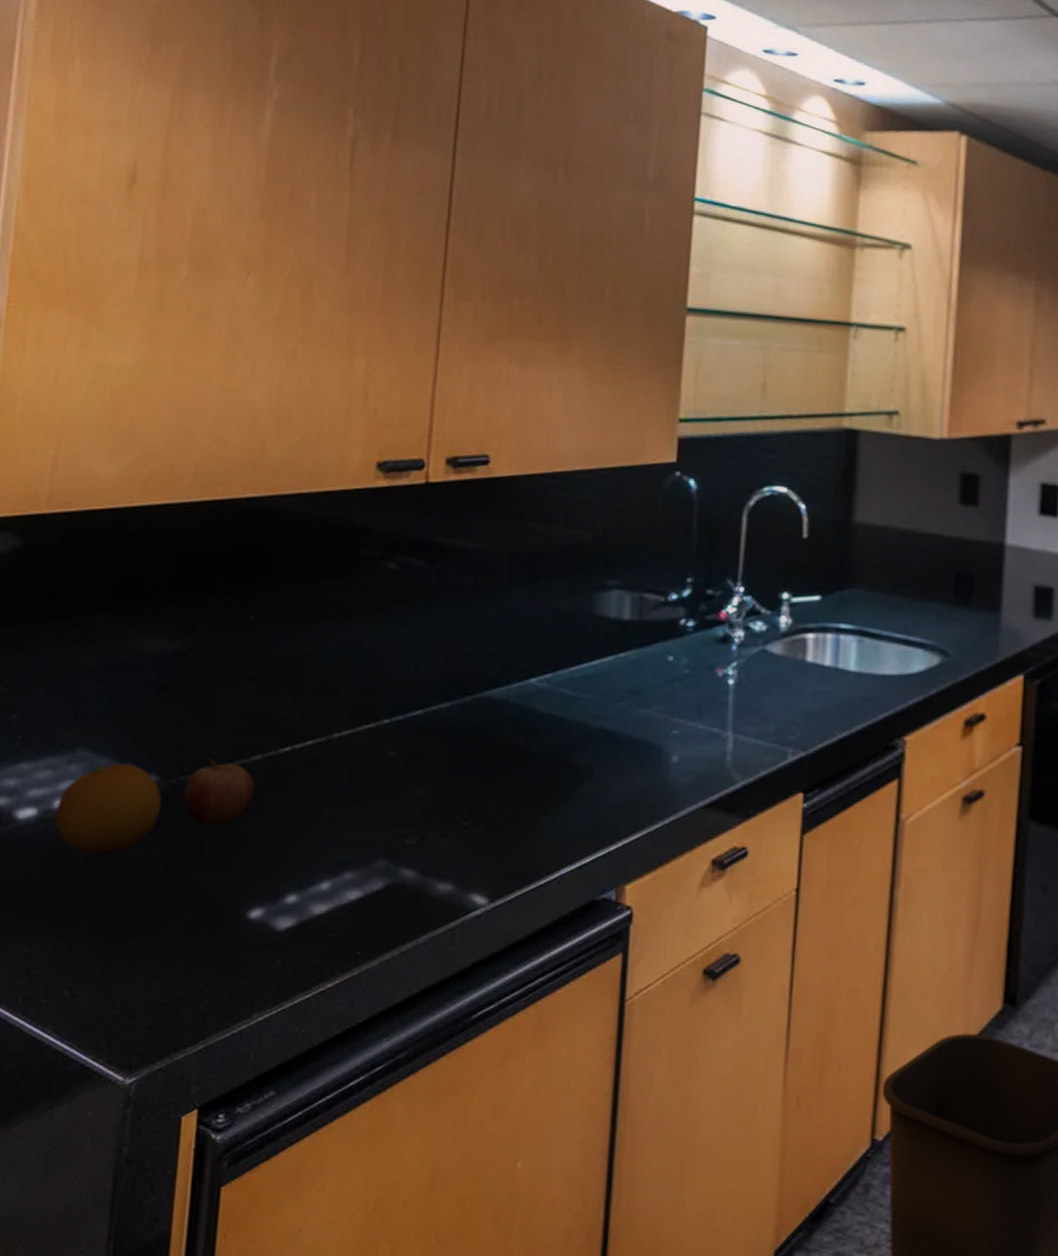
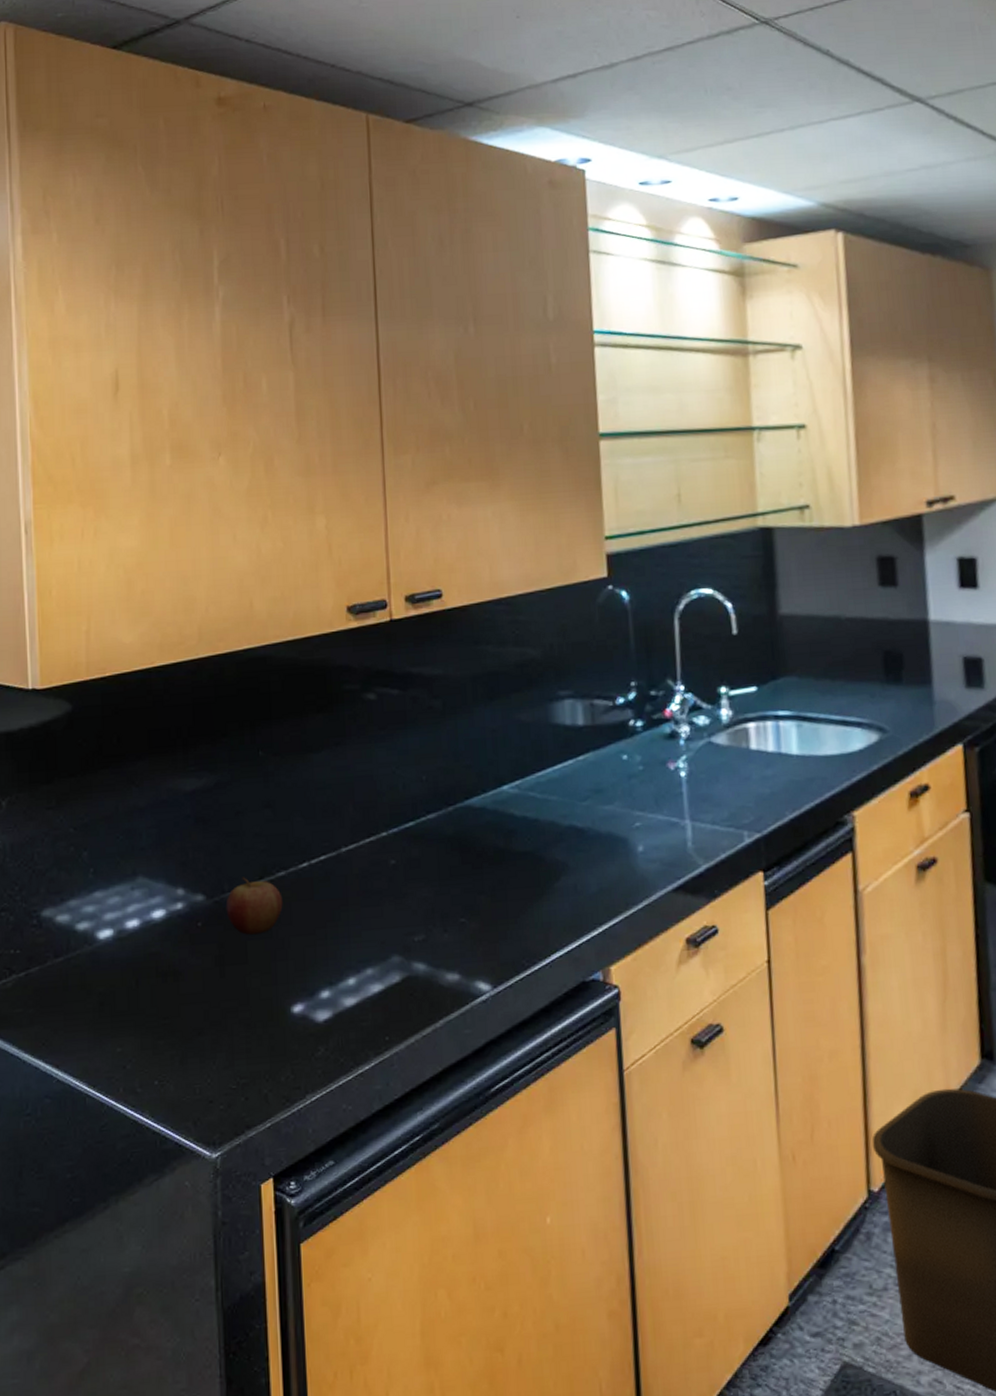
fruit: present [55,763,162,857] -> none [128,886,210,967]

